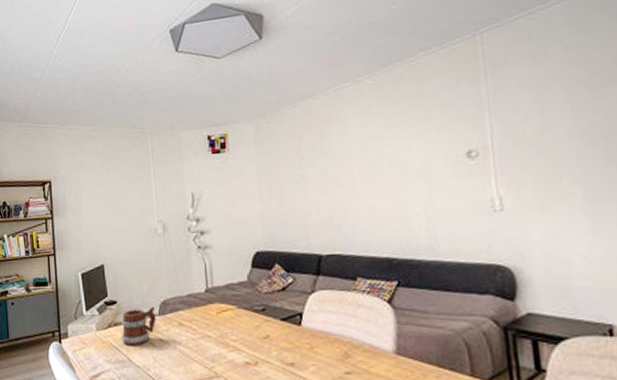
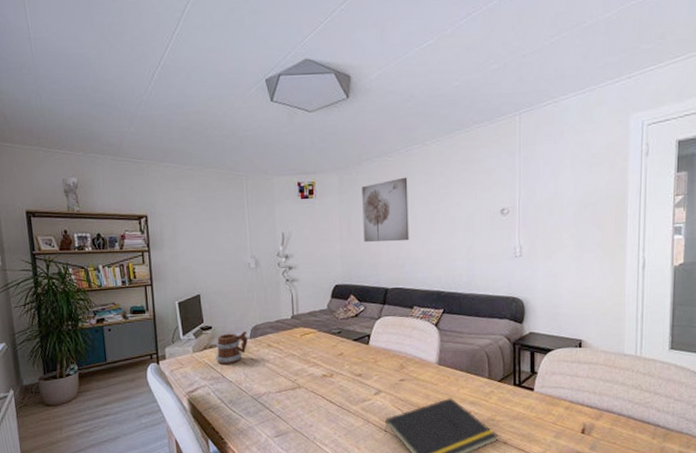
wall art: none [282,120,345,200] -> present [362,177,409,242]

